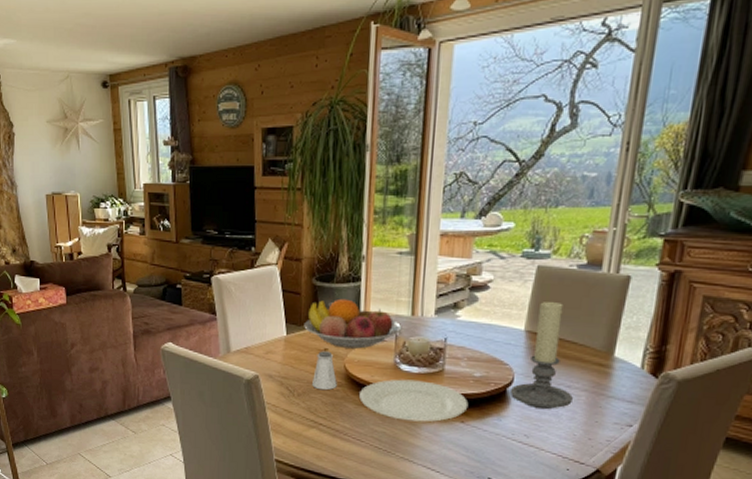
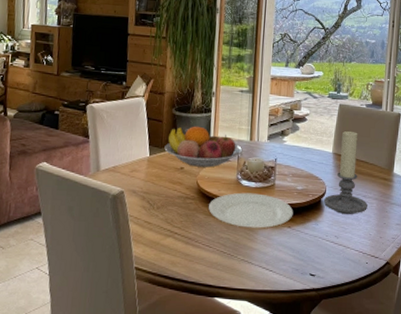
saltshaker: present [312,351,337,390] -> none [170,169,191,203]

